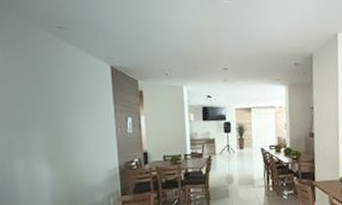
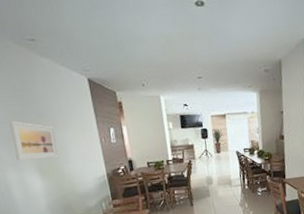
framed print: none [26,105,71,148] -> present [9,120,59,161]

